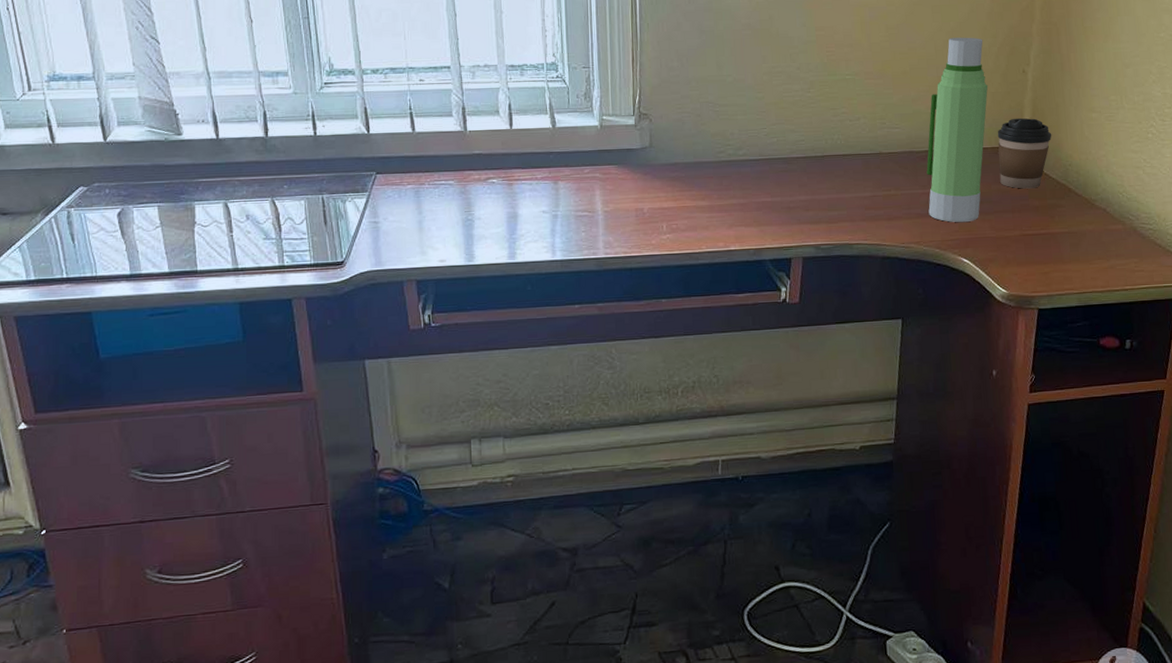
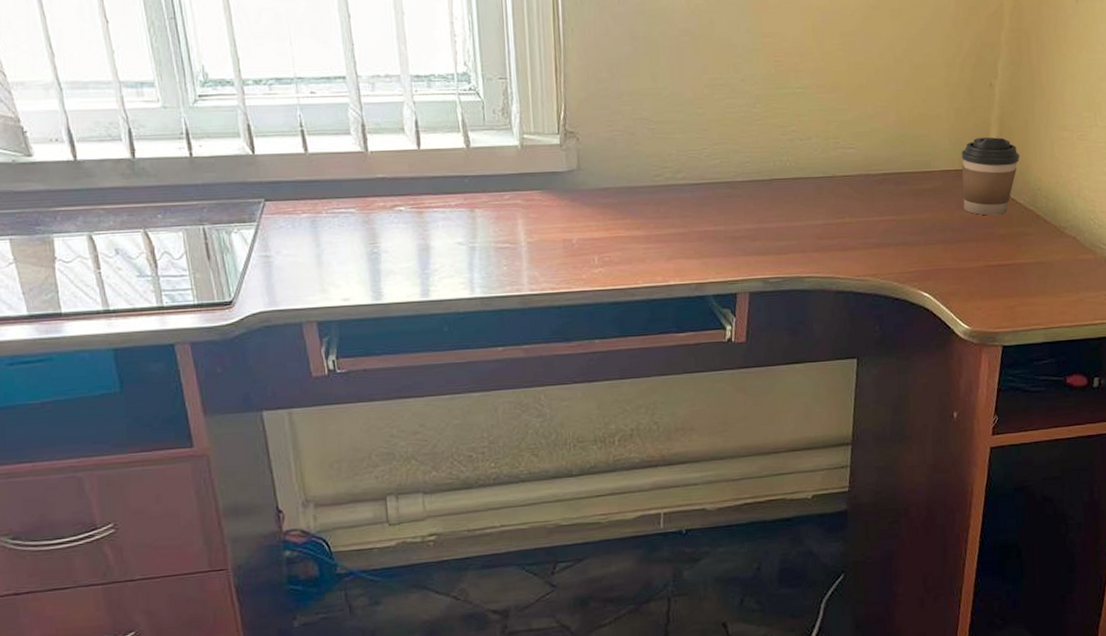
water bottle: present [926,37,989,223] -> none [884,46,952,253]

